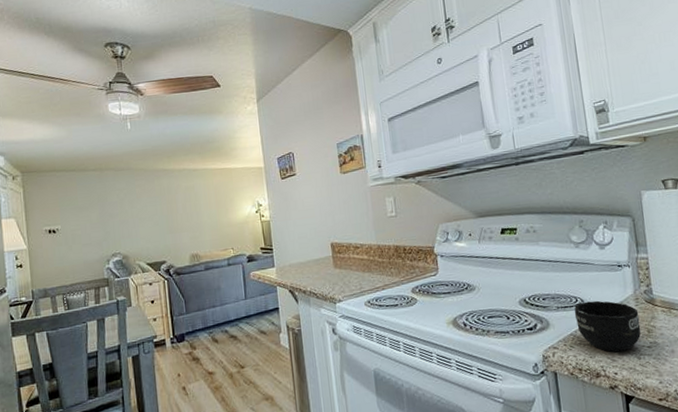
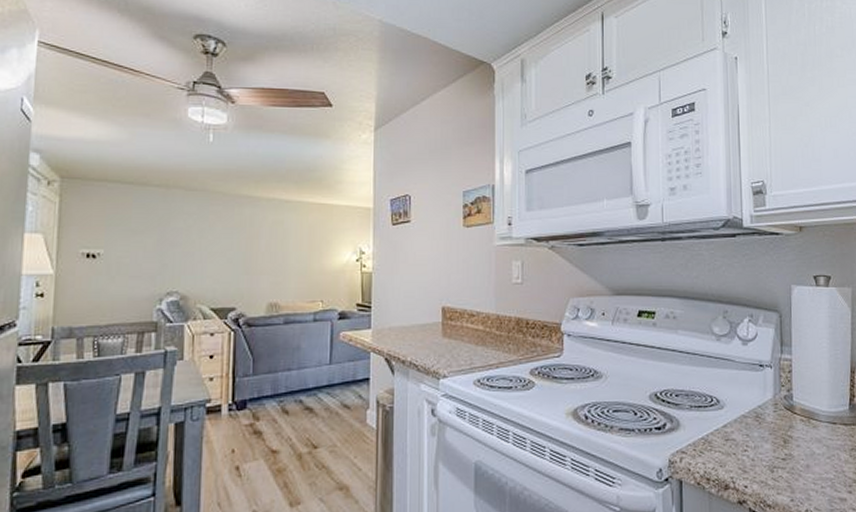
mug: present [574,300,641,353] -> none [708,402,777,463]

